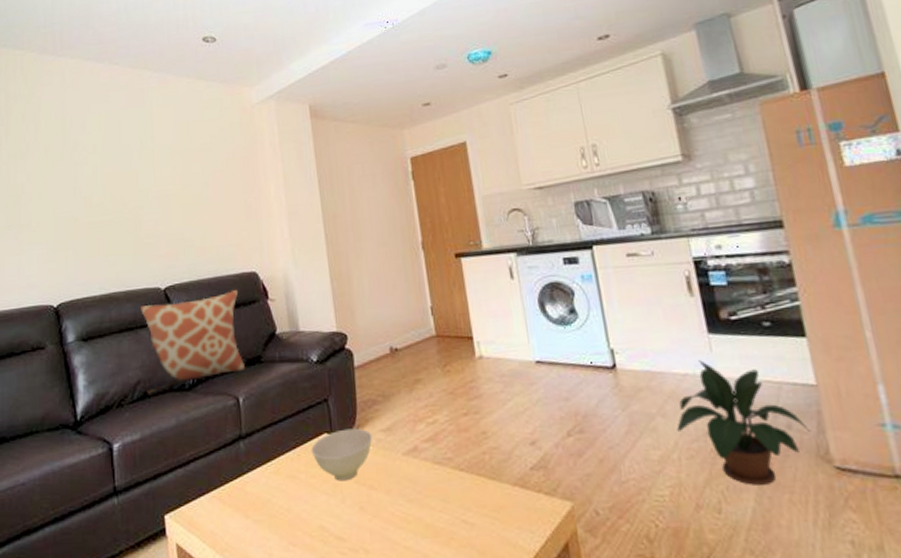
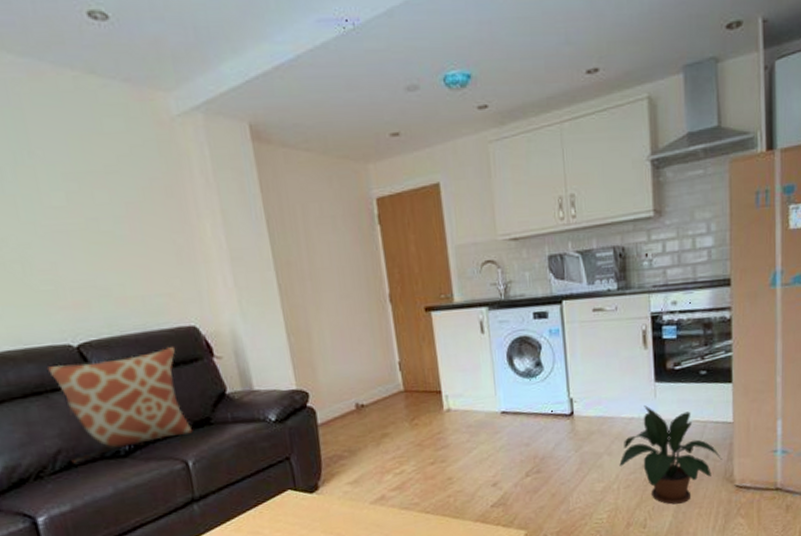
bowl: present [311,428,373,481] -> none [274,483,339,533]

